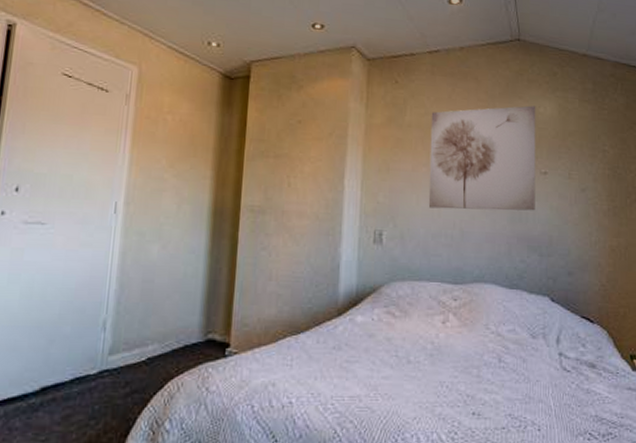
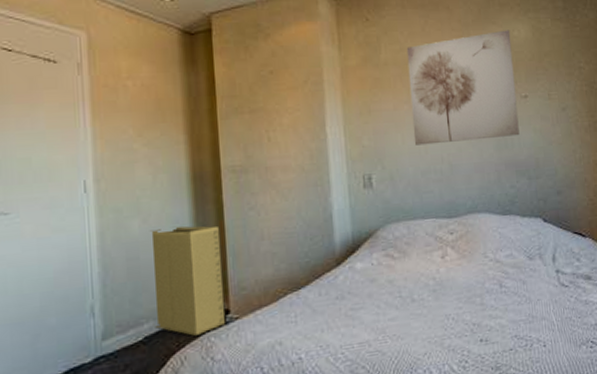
laundry hamper: none [157,256,230,365] -> present [149,225,225,337]

